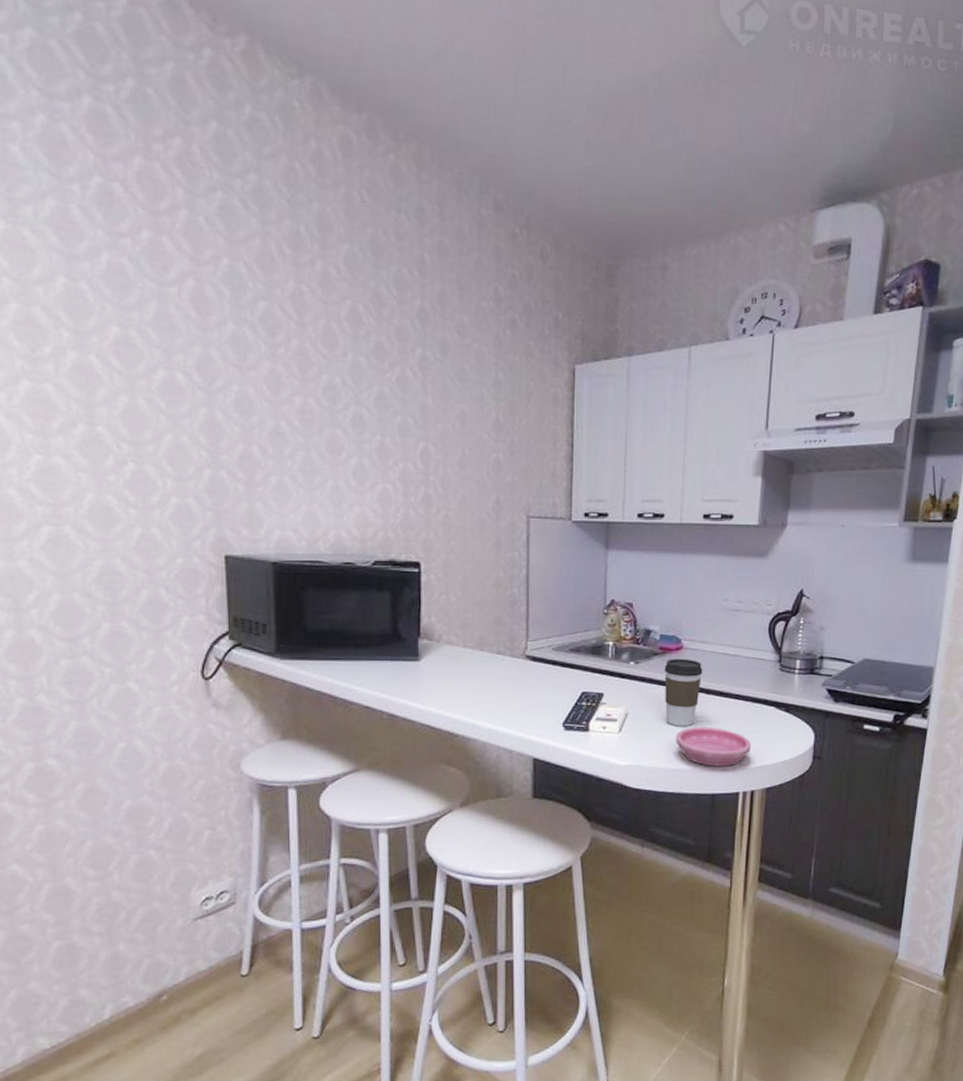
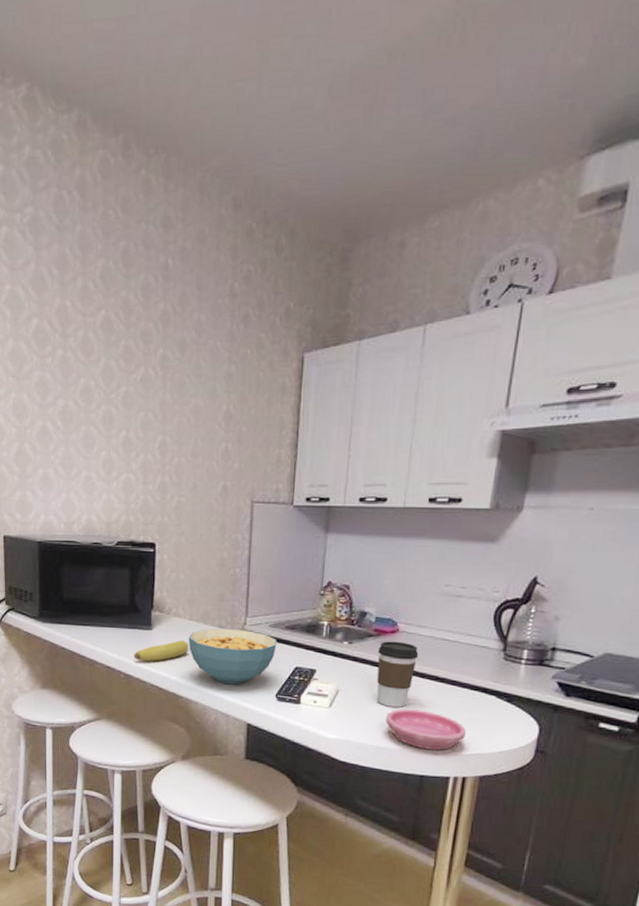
fruit: none [398,671,464,697] -> present [134,640,189,661]
cereal bowl: none [462,654,561,717] -> present [188,628,277,685]

